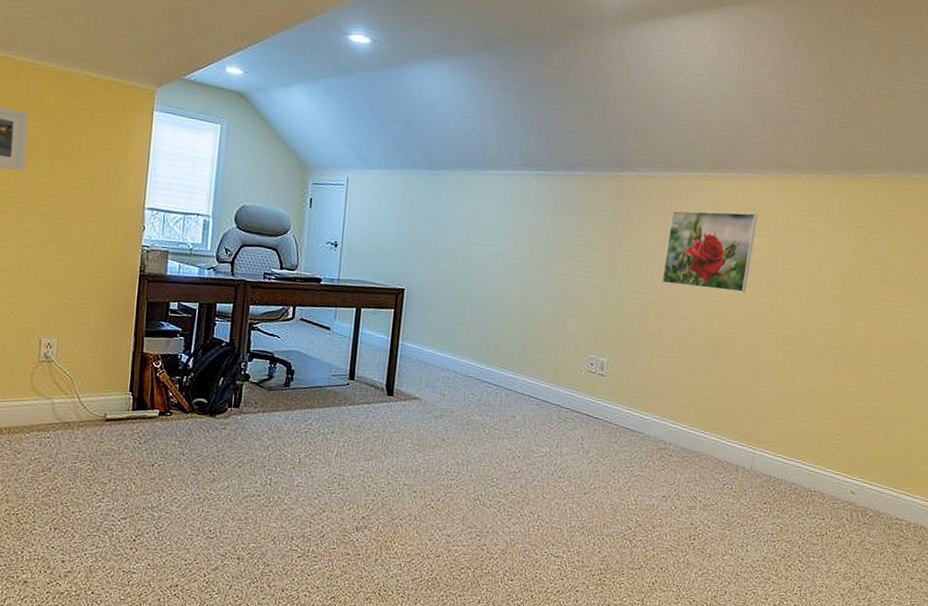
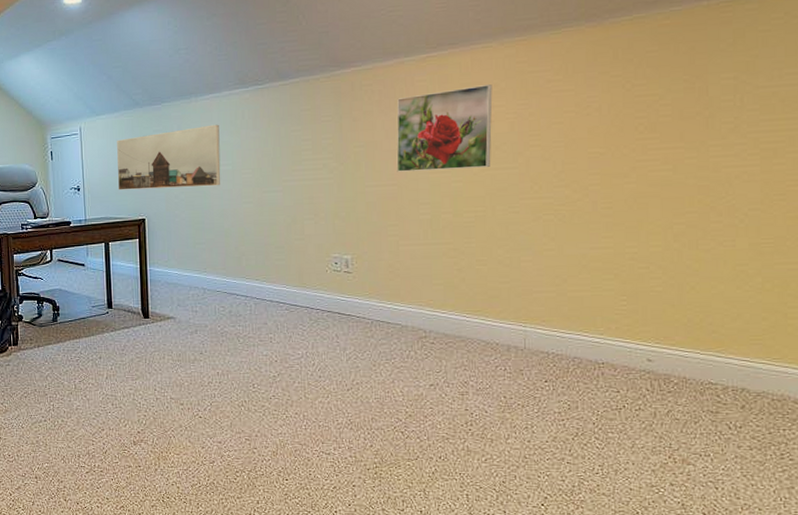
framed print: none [379,199,497,267] -> present [117,124,221,190]

